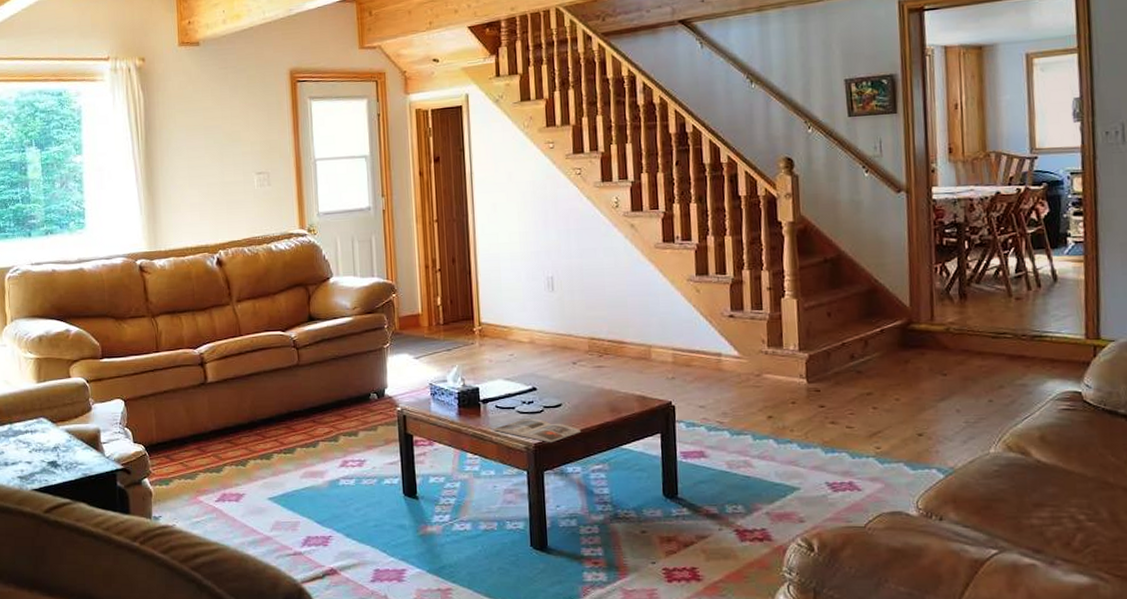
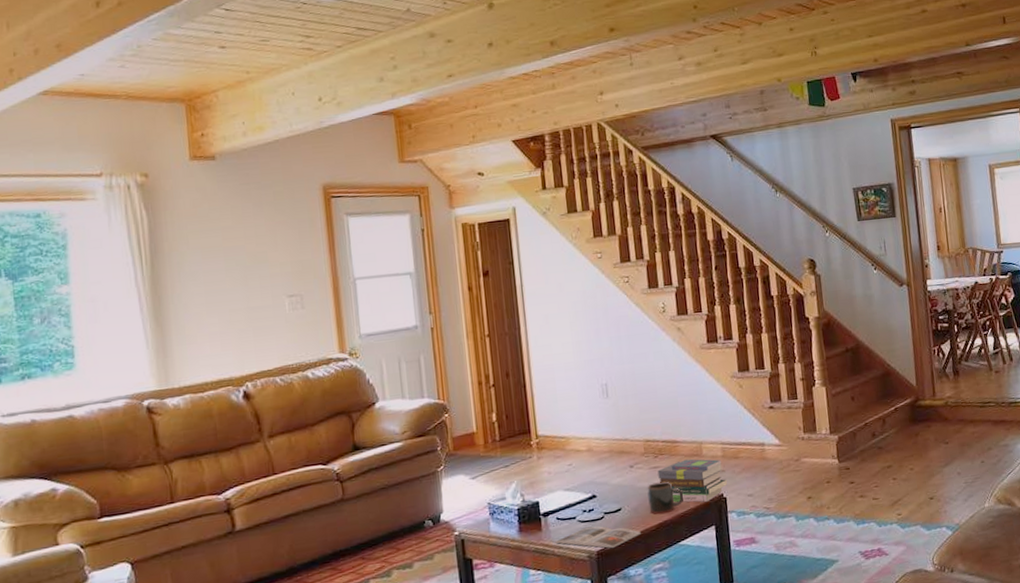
mug: none [589,382,629,415] -> present [647,481,684,515]
books: none [602,362,677,409] -> present [657,459,727,503]

